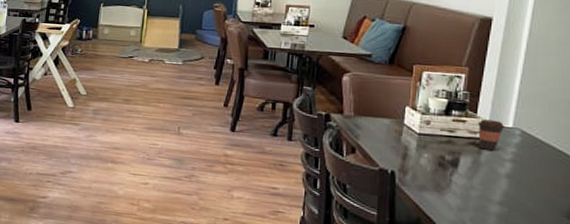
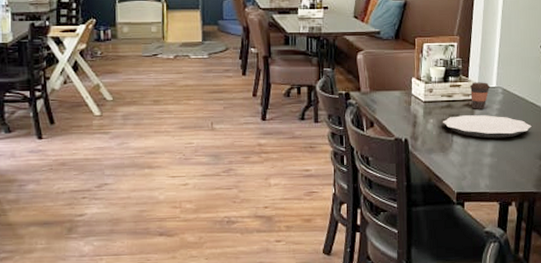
plate: none [439,154,558,187] -> present [442,115,532,138]

